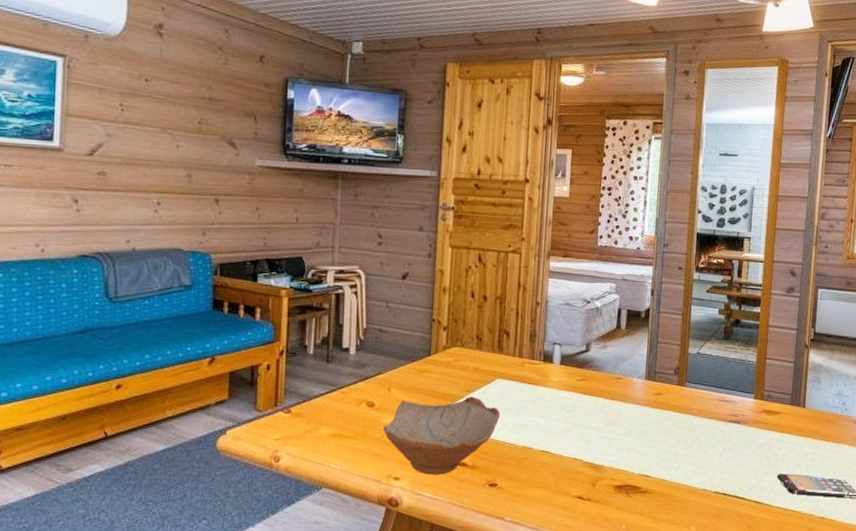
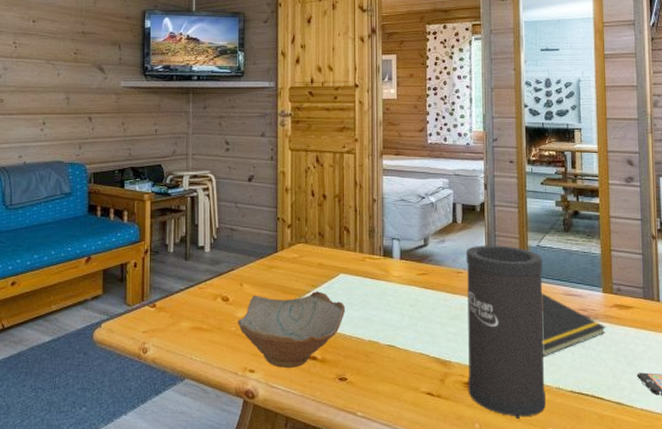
speaker: none [618,351,701,519] -> present [466,245,546,419]
notepad: none [693,399,754,460] -> present [542,293,606,356]

